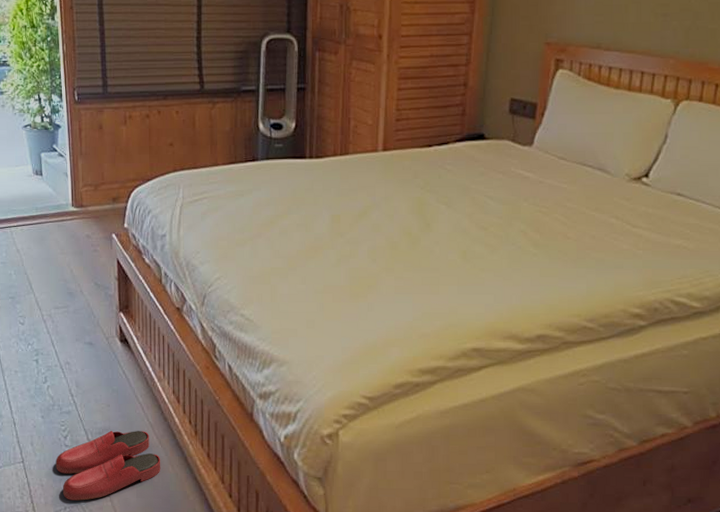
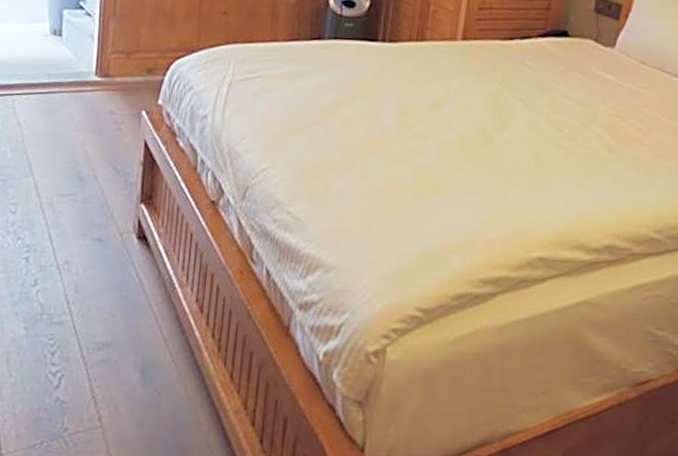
slippers: present [56,430,161,501] -> none [35,345,173,433]

